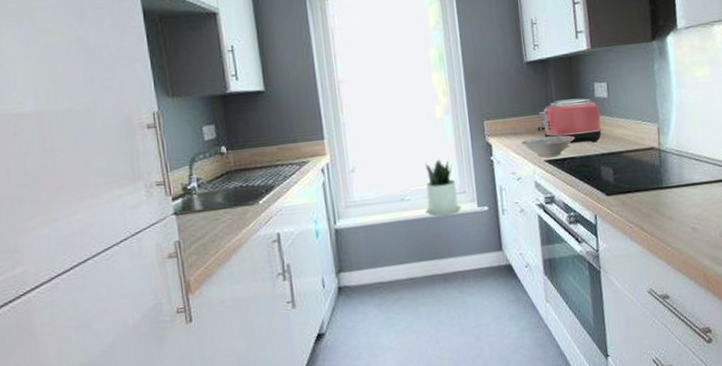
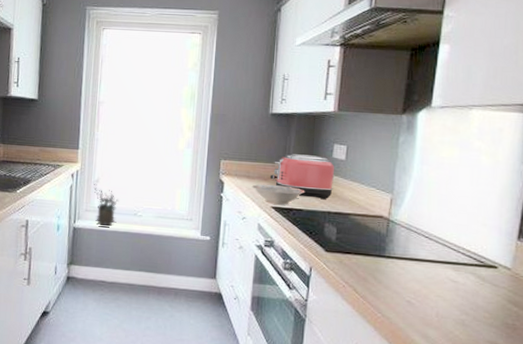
potted plant: none [349,174,382,222] -> present [94,183,119,228]
planter: present [425,159,462,217] -> none [153,186,186,238]

